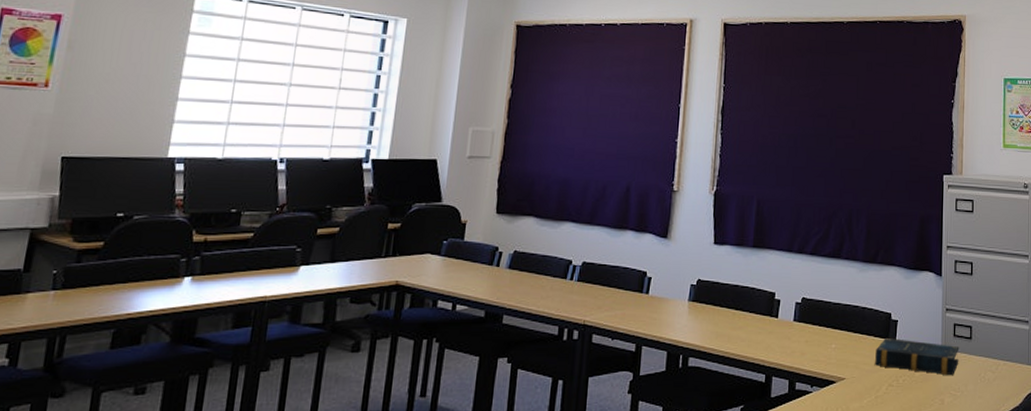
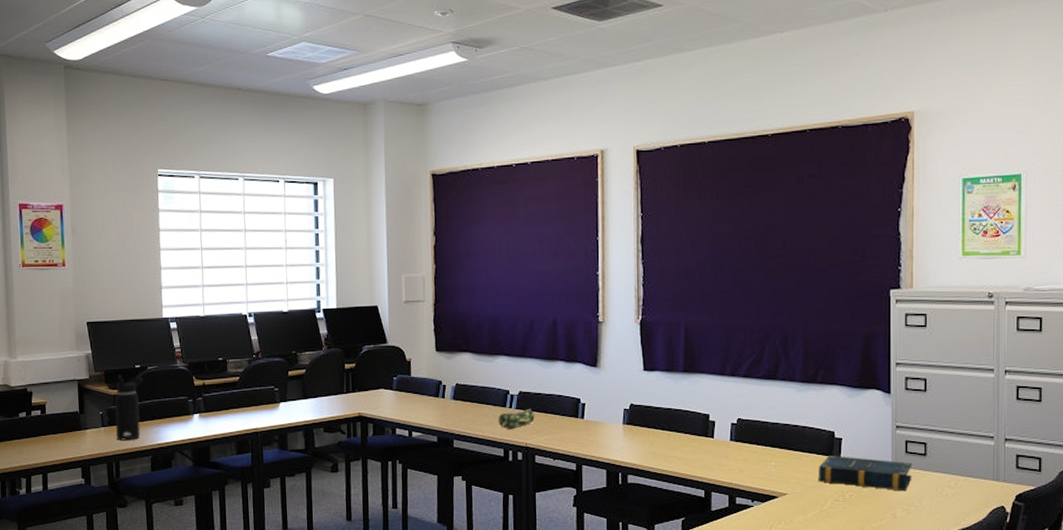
water bottle: none [70,224,125,309] -> present [114,374,144,441]
pencil case: none [556,281,597,304] -> present [498,408,535,429]

